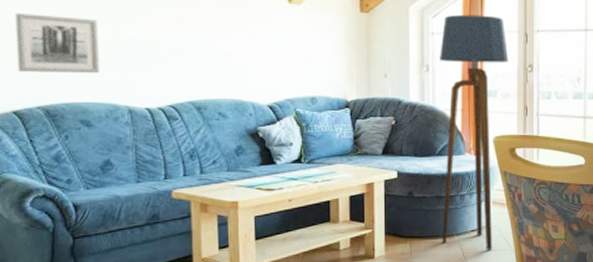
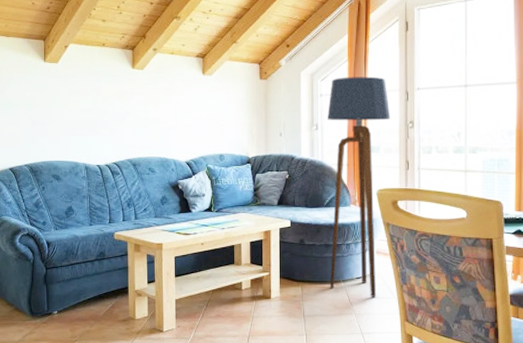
wall art: present [15,13,100,74] -> none [12,93,66,138]

